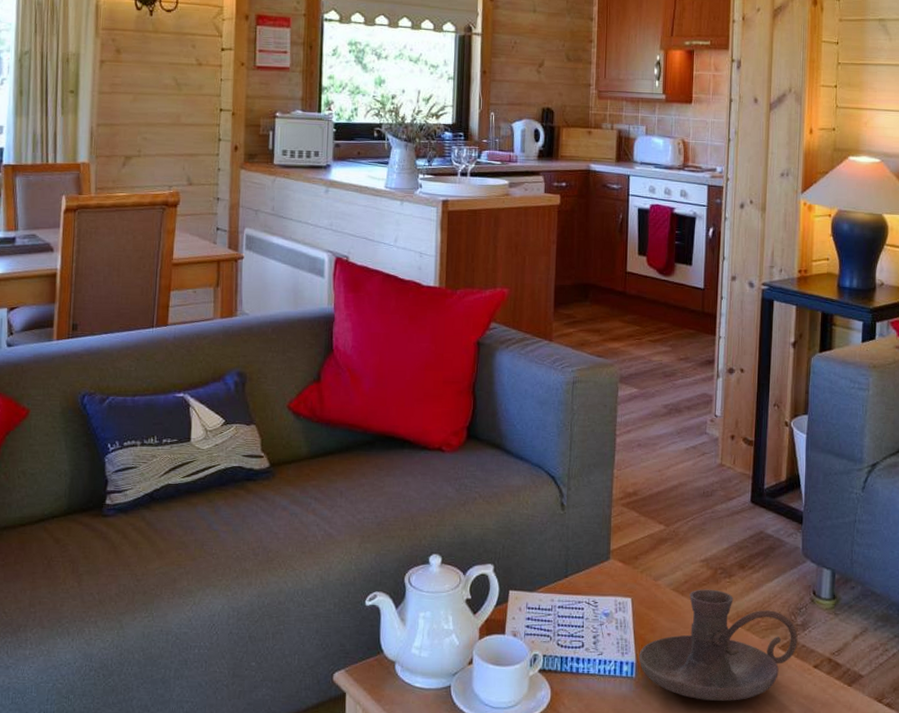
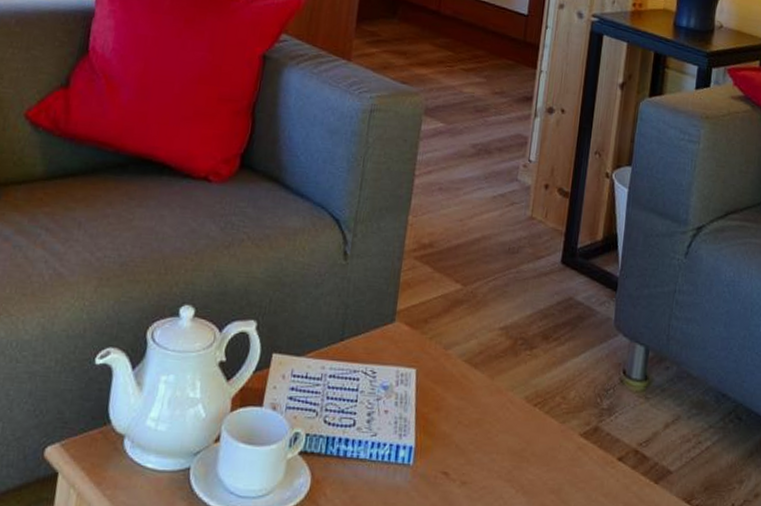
candle holder: present [638,589,798,701] -> none [418,362,603,497]

